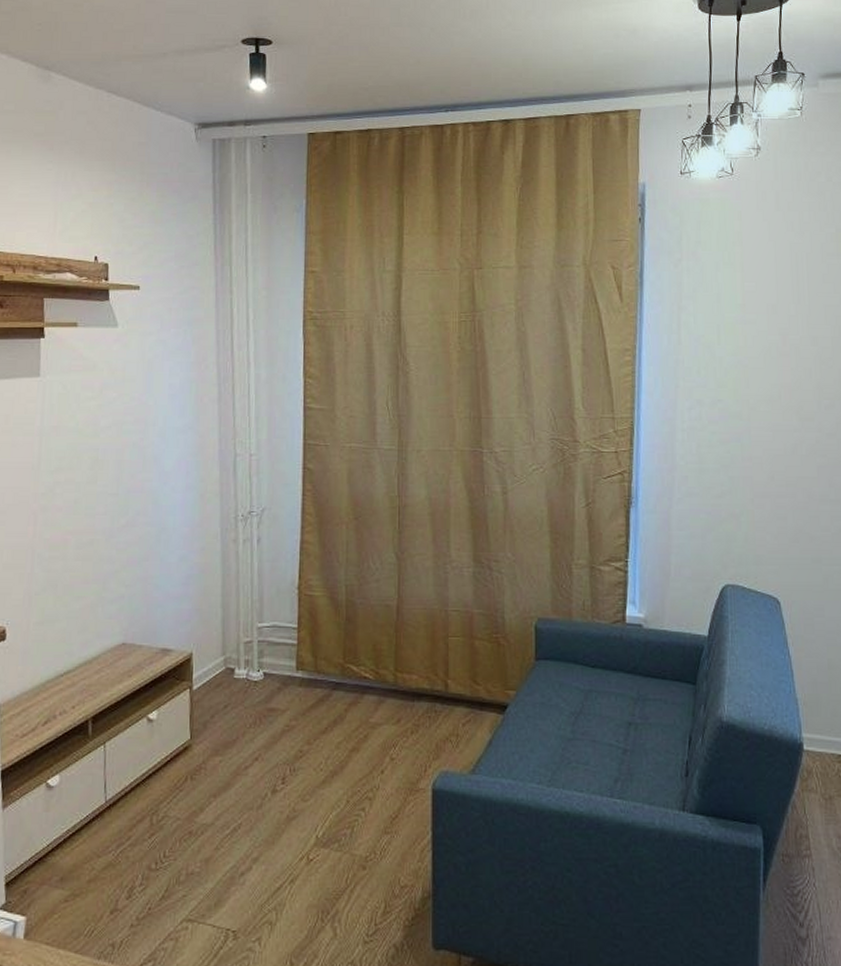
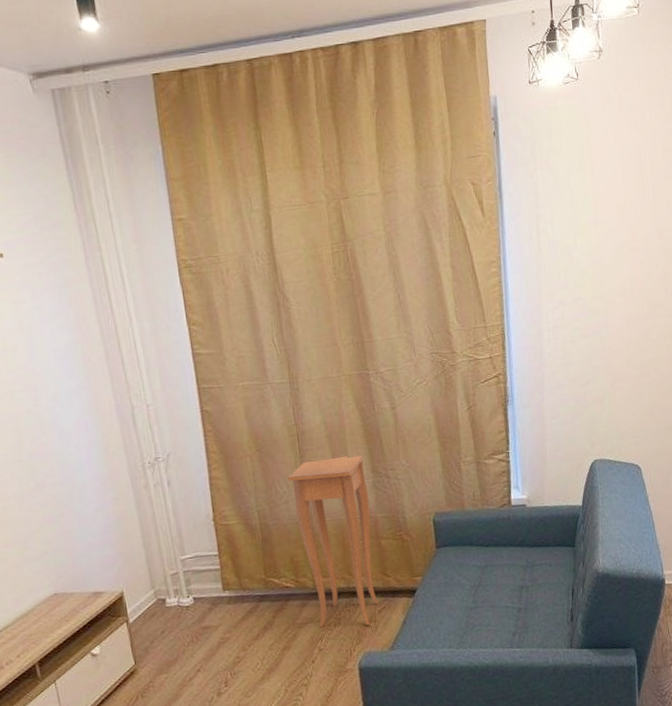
side table: none [383,536,467,740] -> present [288,454,379,628]

